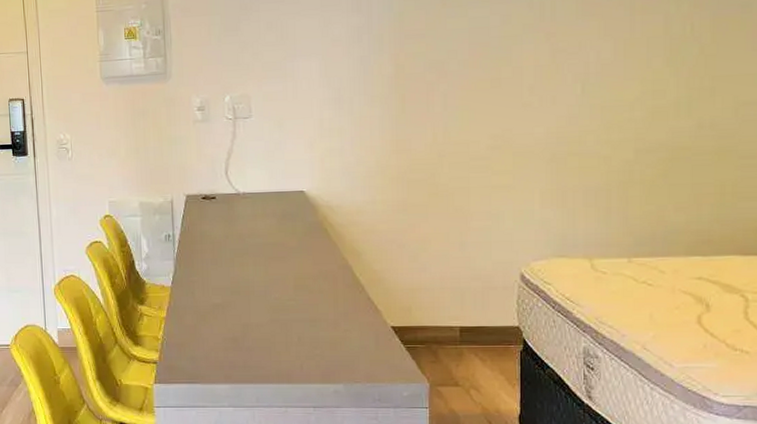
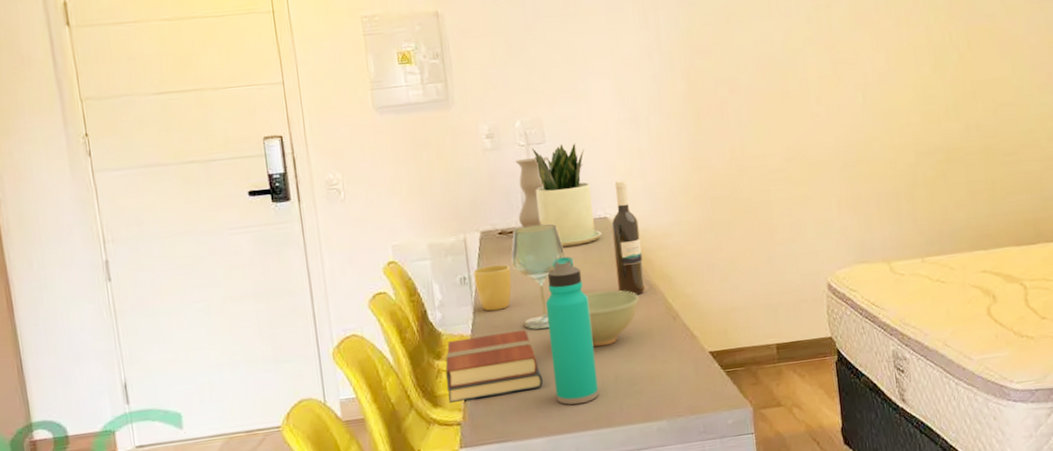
books: none [147,286,232,344] -> present [445,329,544,404]
cup: none [177,226,211,267] -> present [473,264,512,311]
wine glass: none [211,193,262,288] -> present [510,224,566,330]
vase: none [221,131,253,195] -> present [515,157,548,228]
planter: none [239,119,297,215] -> present [532,143,602,247]
water bottle: none [239,224,282,359] -> present [545,256,599,405]
bowl: none [277,259,328,310] -> present [585,290,639,347]
wine bottle: none [307,158,335,266] -> present [611,181,645,295]

